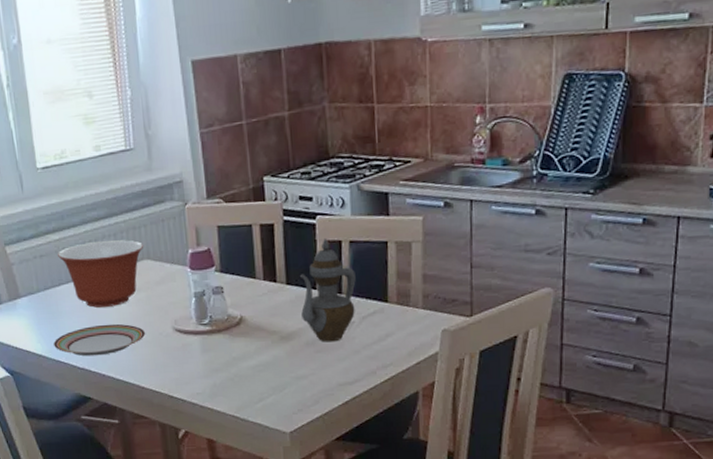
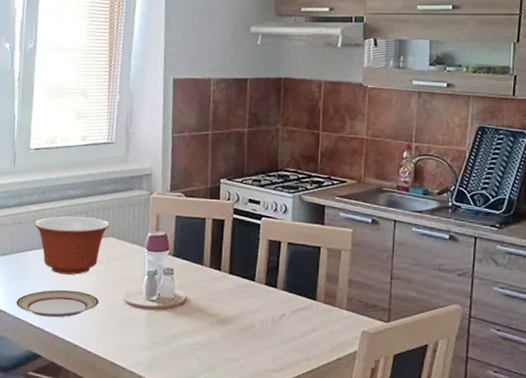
teapot: present [300,237,356,342] -> none [239,237,290,331]

